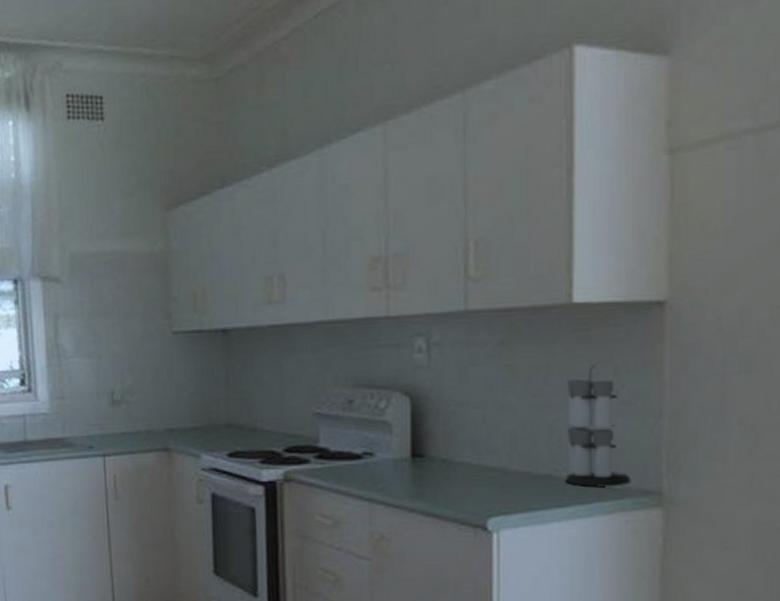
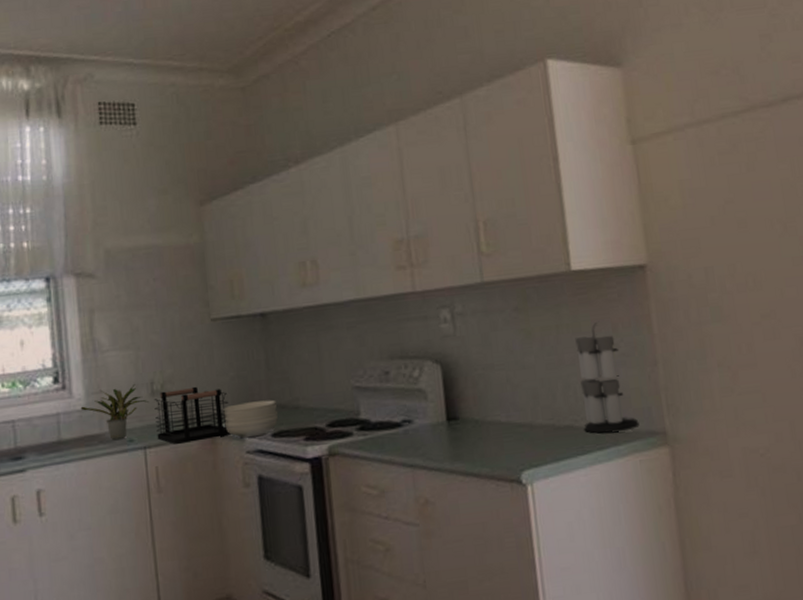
potted plant: none [45,392,109,446] -> present [80,384,149,441]
dish rack: none [114,399,187,456] -> present [154,386,231,445]
bowl: none [180,419,236,455] -> present [223,400,279,439]

